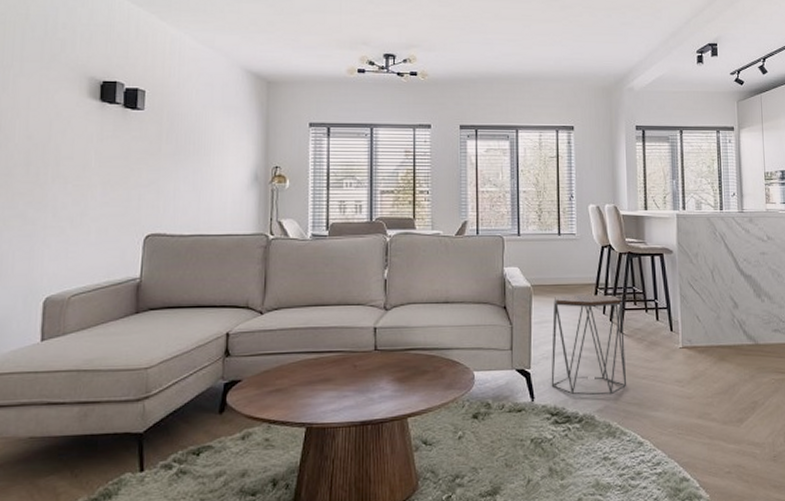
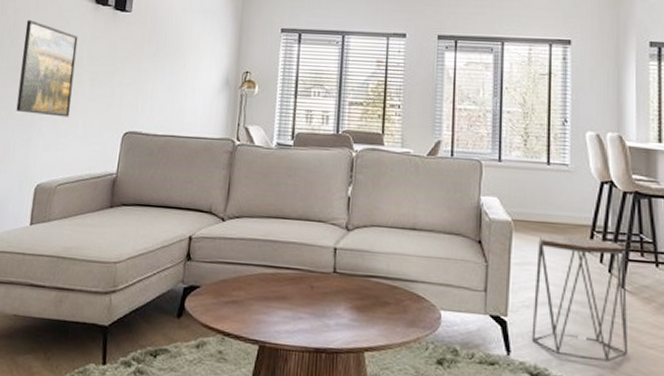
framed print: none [12,121,83,224] -> present [16,20,78,117]

